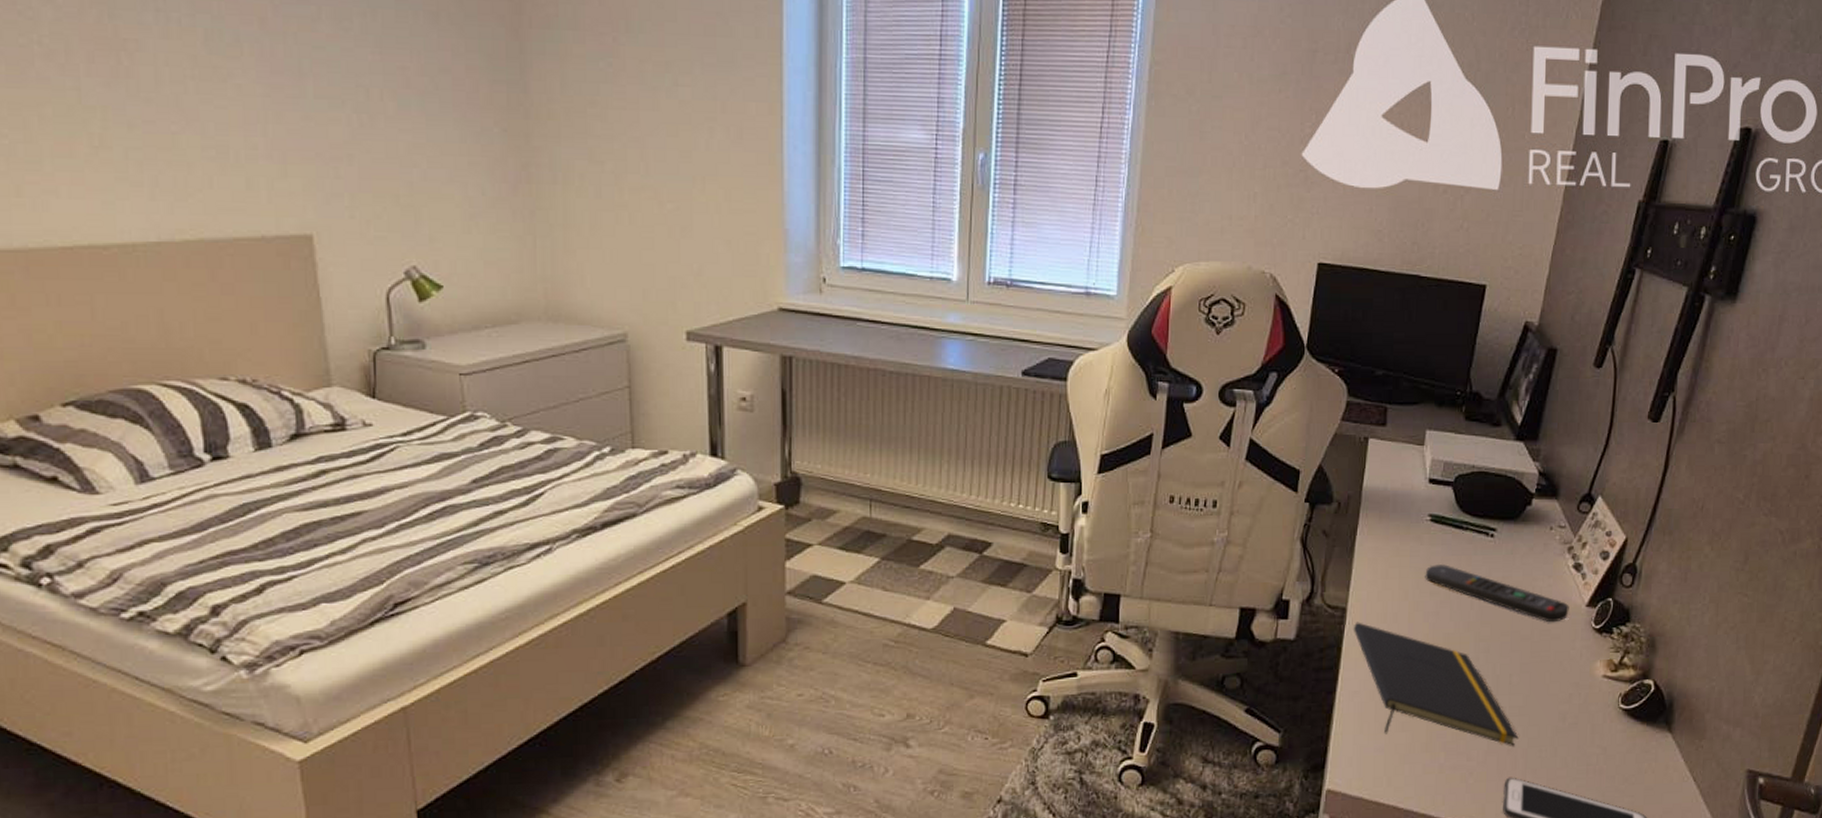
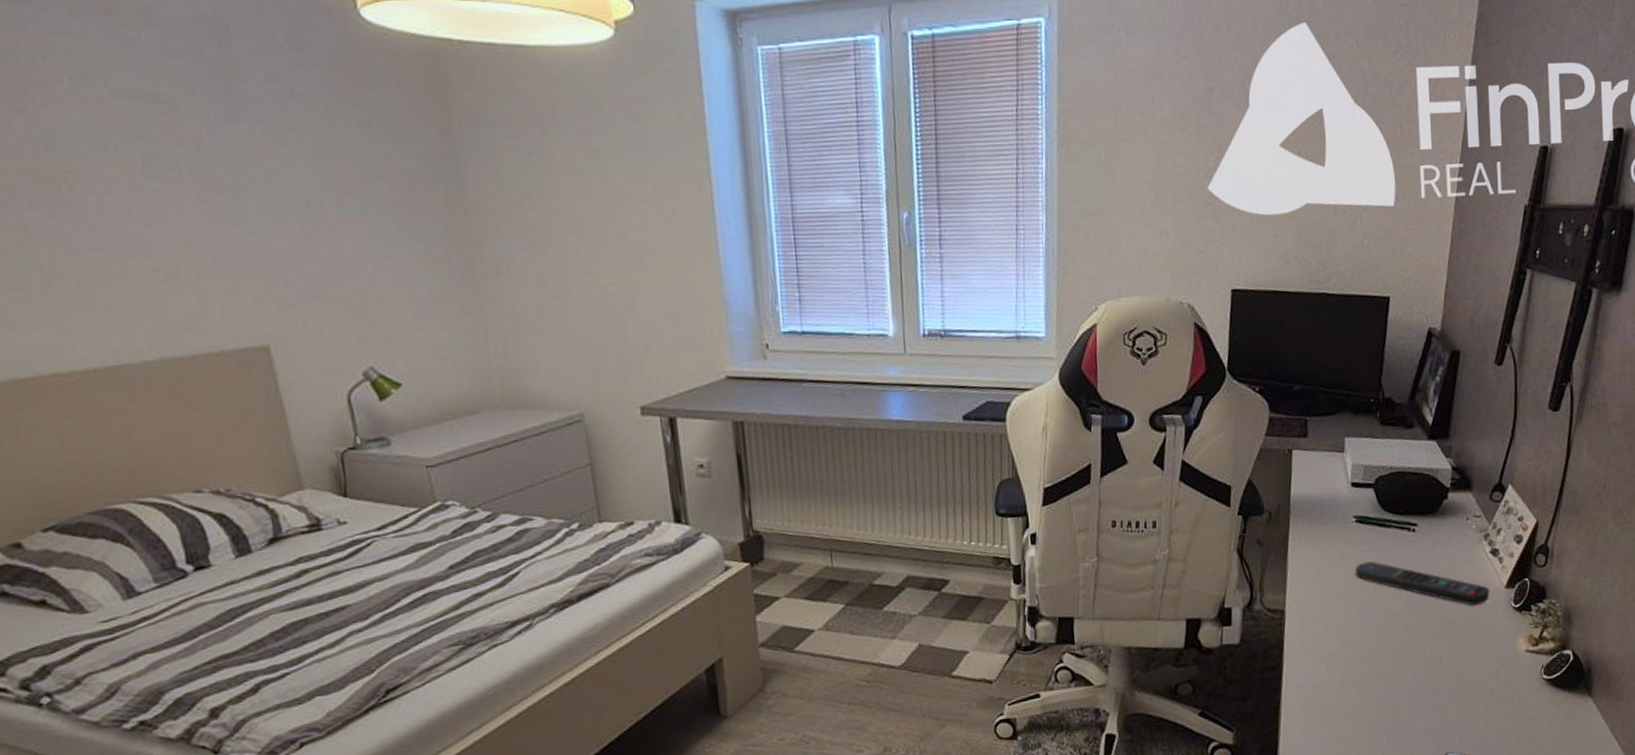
notepad: present [1353,622,1519,747] -> none [1292,622,1453,724]

